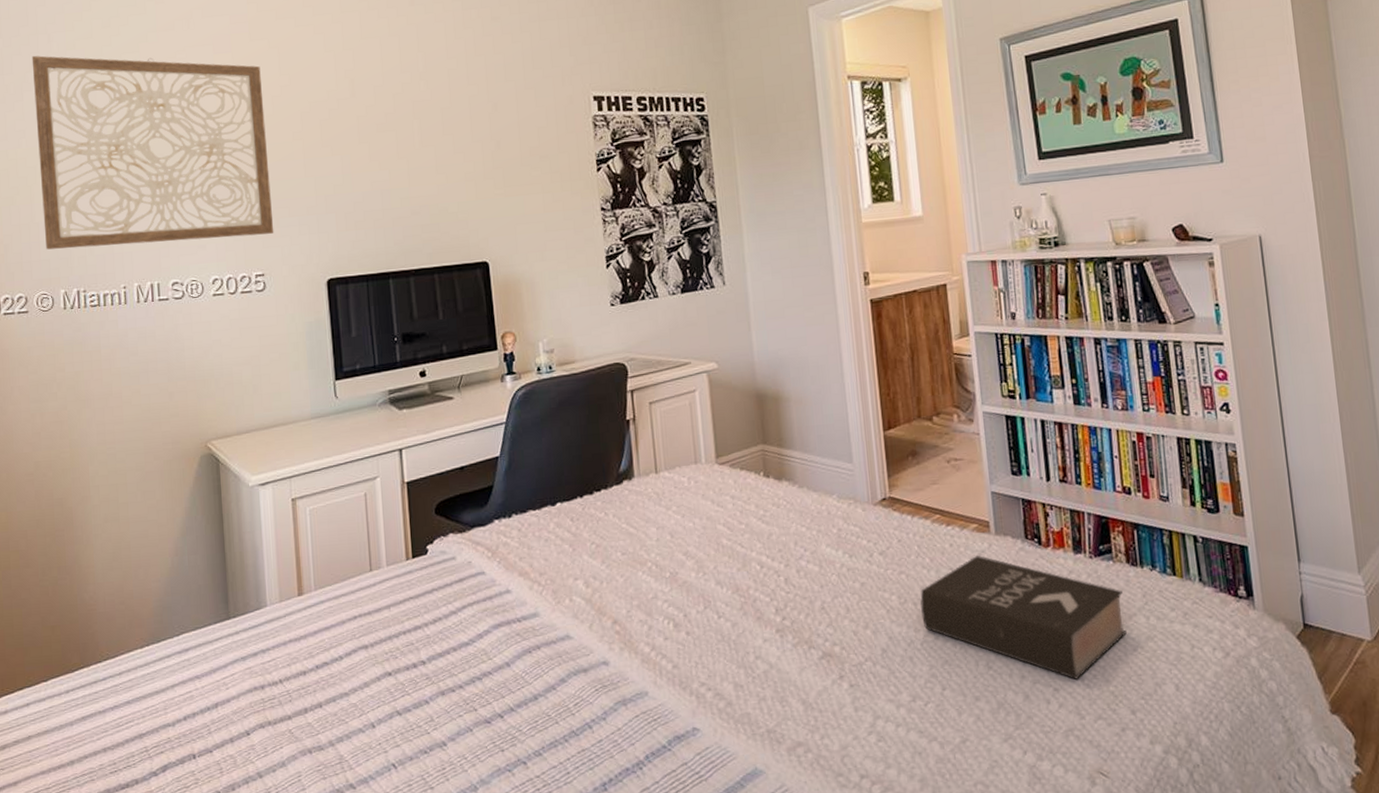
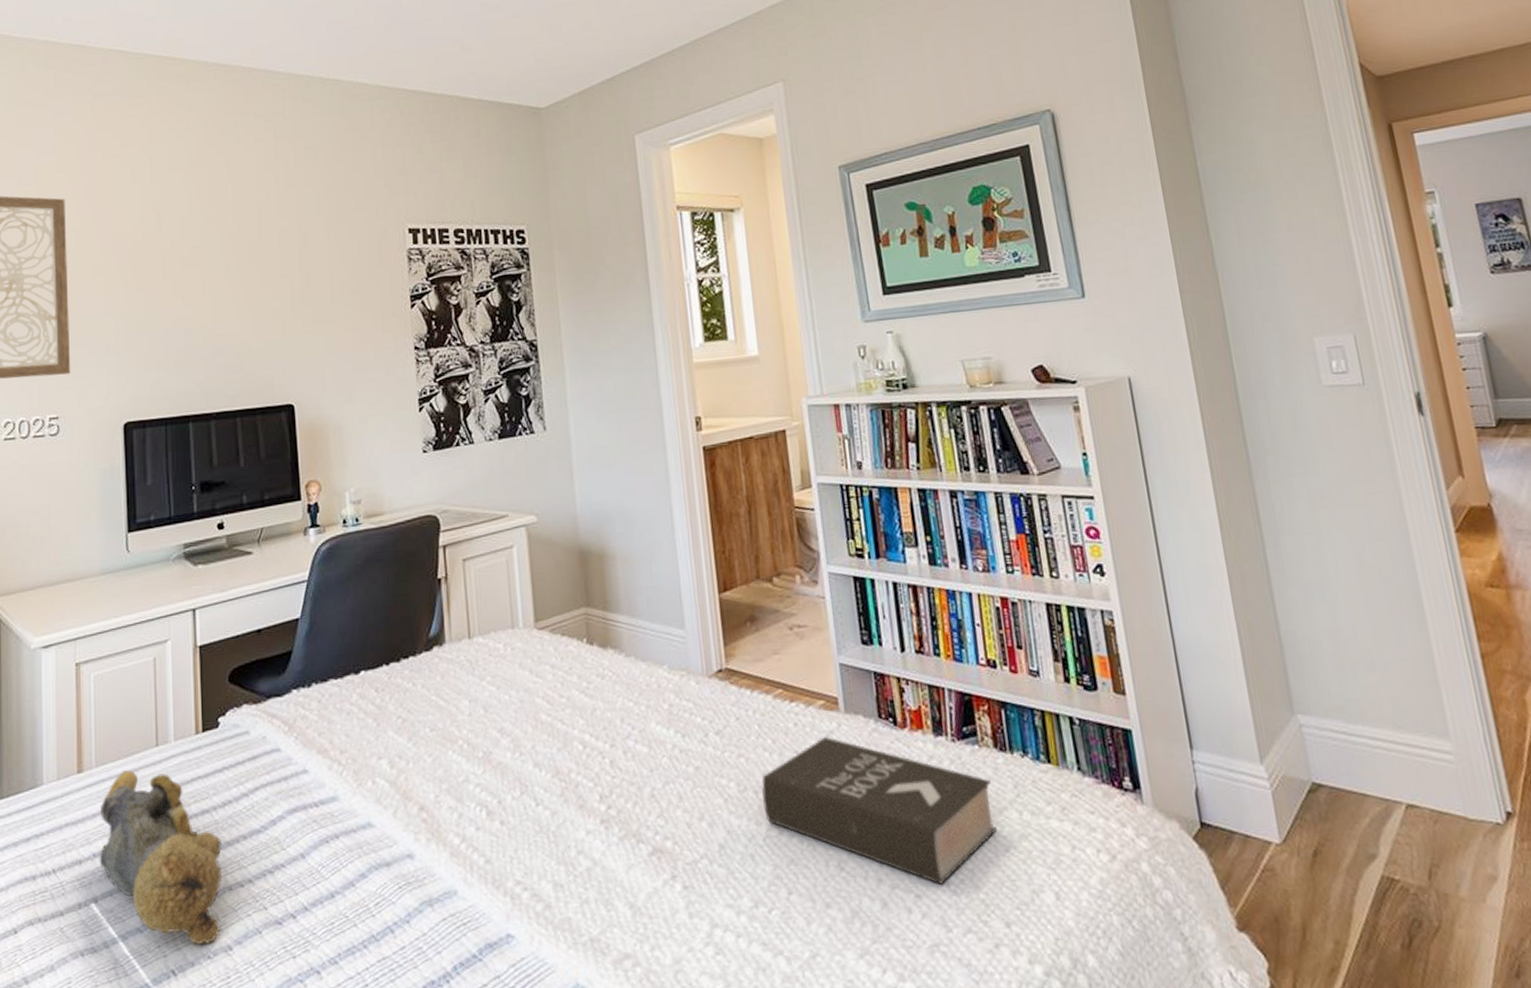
teddy bear: none [320,592,435,743] -> present [99,770,223,946]

